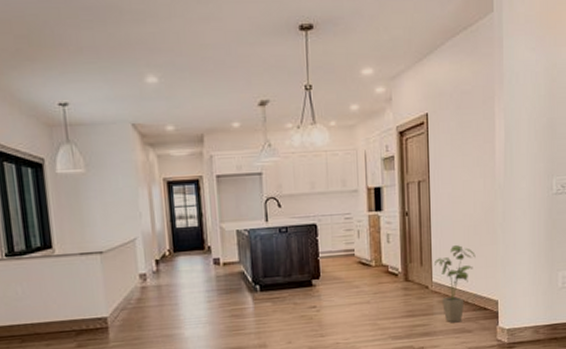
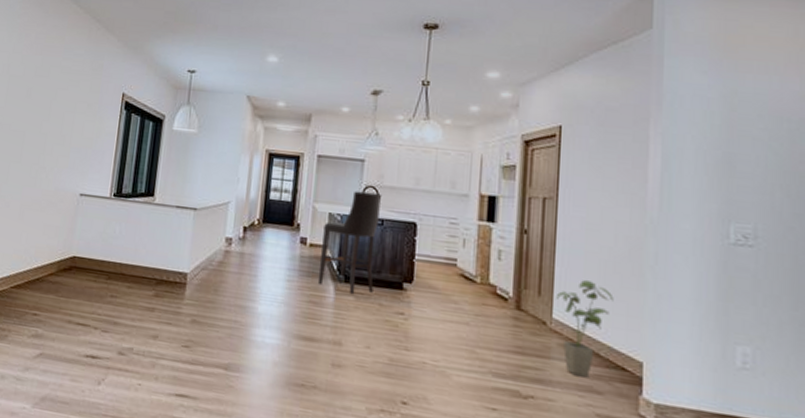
bar stool: none [233,203,287,301] -> present [317,191,383,295]

